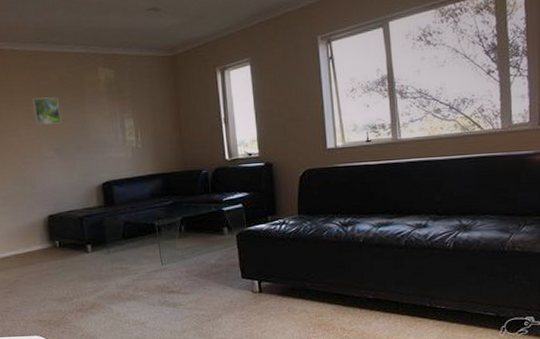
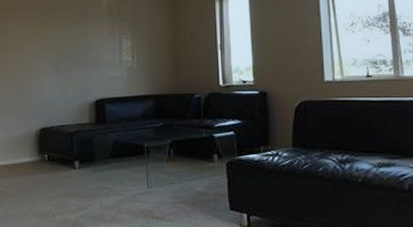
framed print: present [32,97,62,125] -> none [37,15,63,41]

